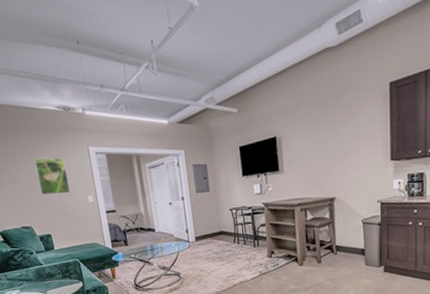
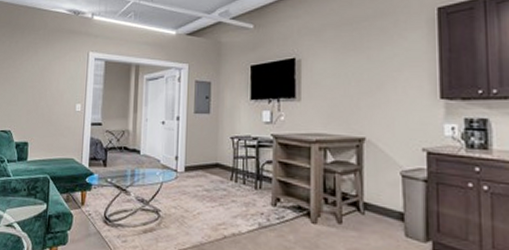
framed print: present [34,158,71,195] -> none [30,59,62,99]

